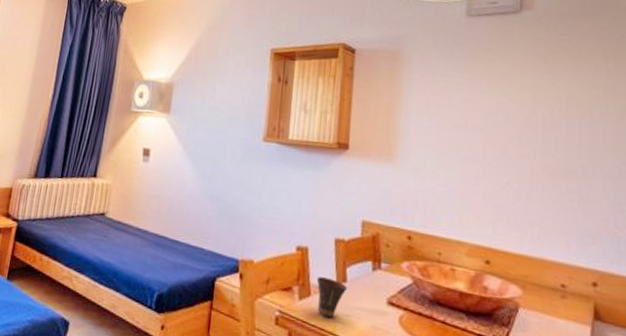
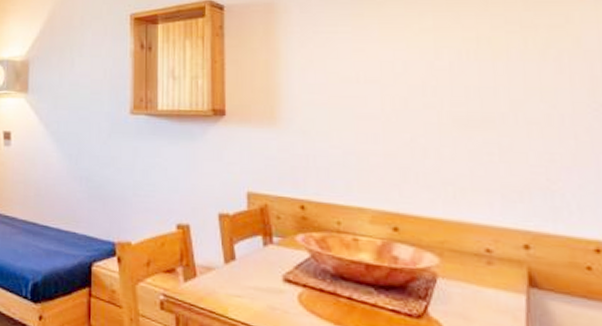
cup: present [316,277,348,318] -> none [202,256,237,299]

